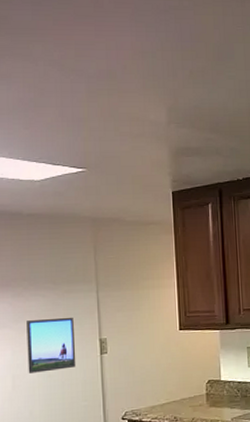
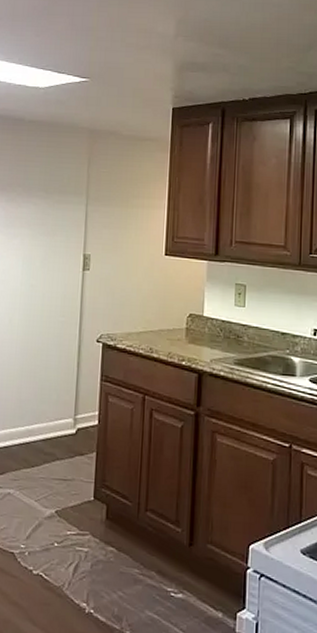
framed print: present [27,317,76,373] -> none [12,227,61,281]

